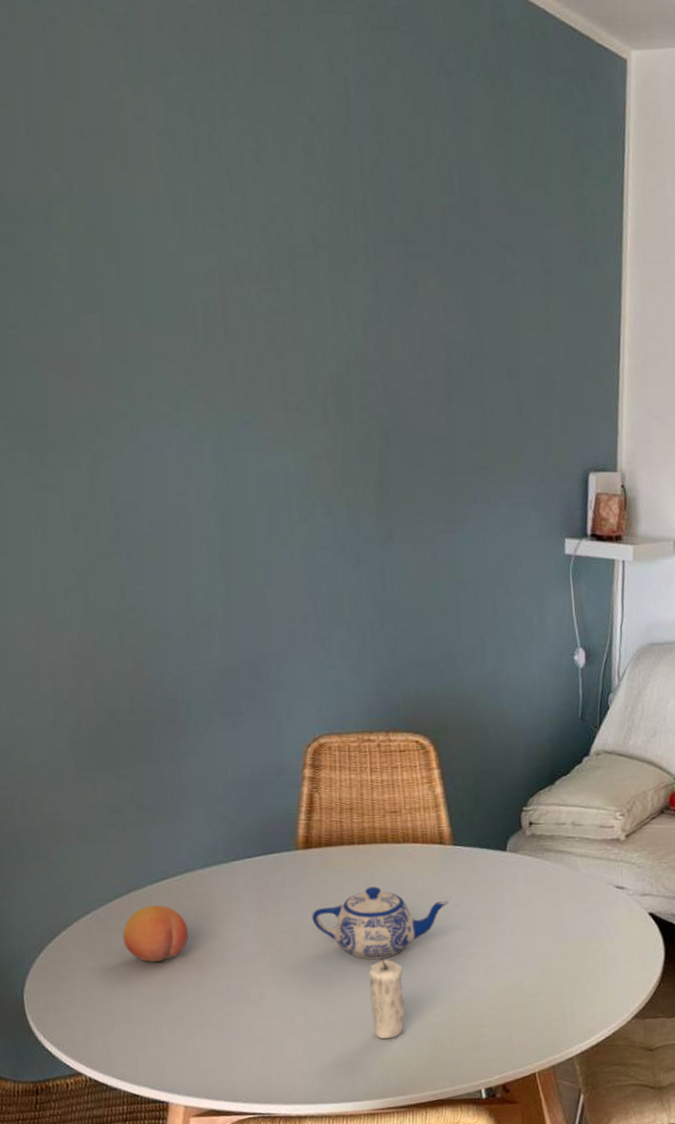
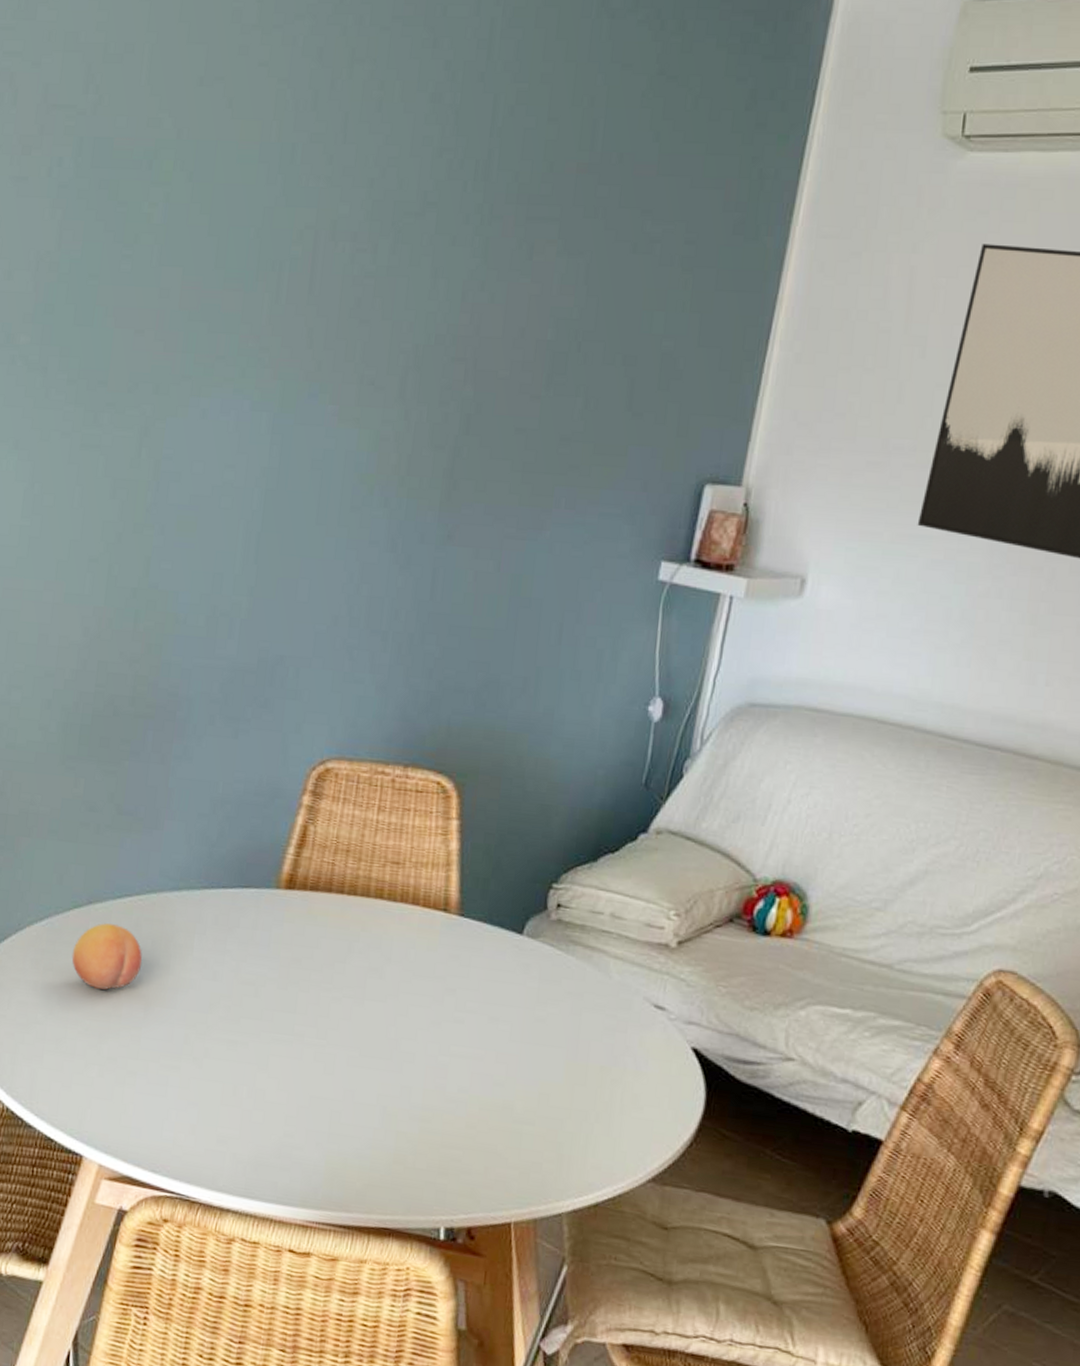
teapot: present [311,886,450,960] -> none [278,948,443,1039]
candle: present [368,954,406,1040] -> none [326,1031,373,1138]

